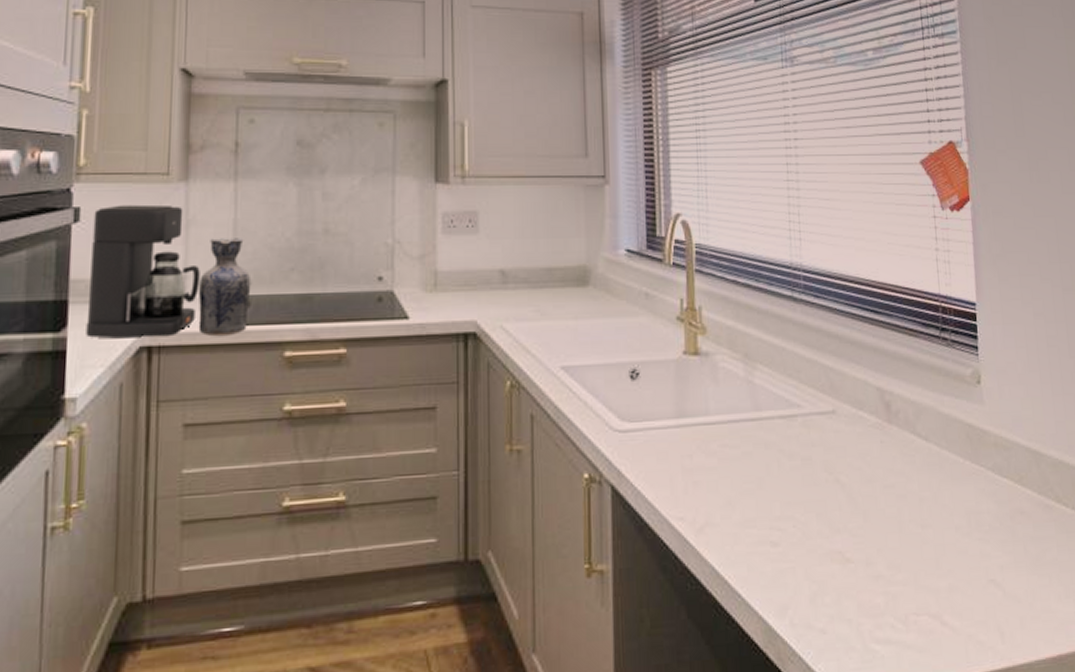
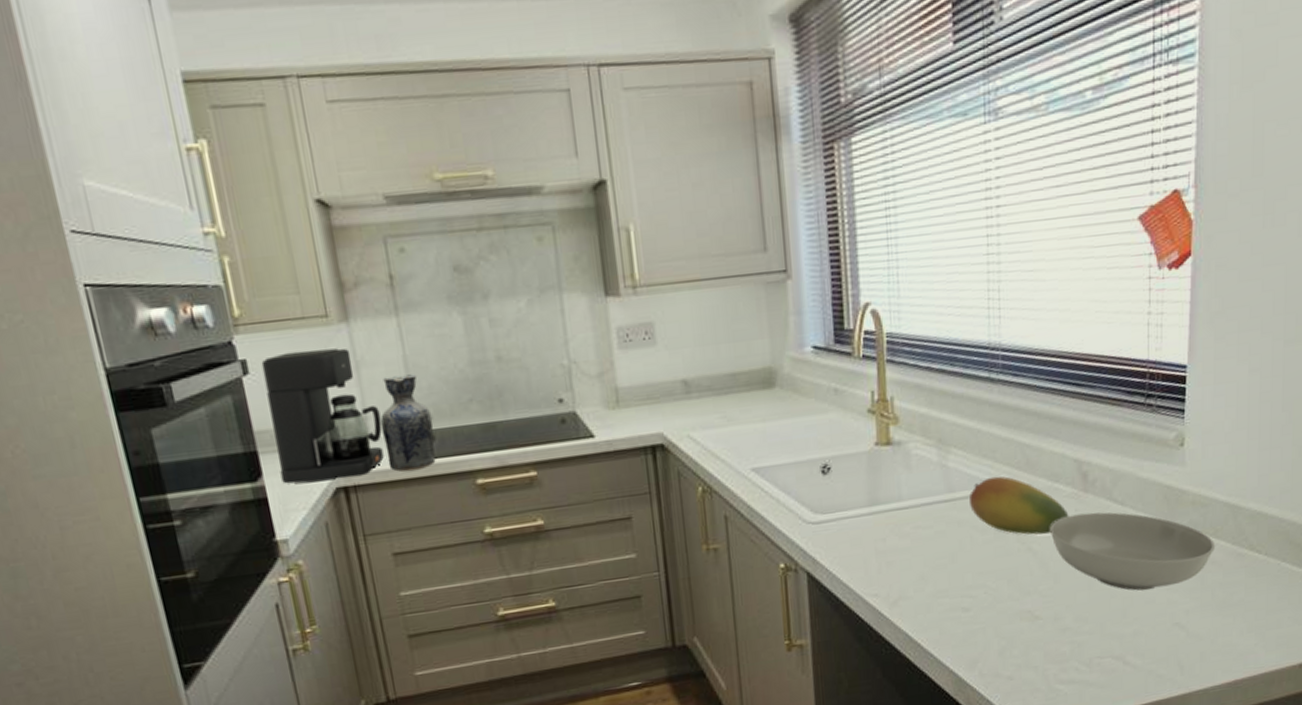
fruit: none [775,398,875,466] -> present [968,476,1069,535]
bowl: none [856,445,1023,538] -> present [1049,512,1216,591]

